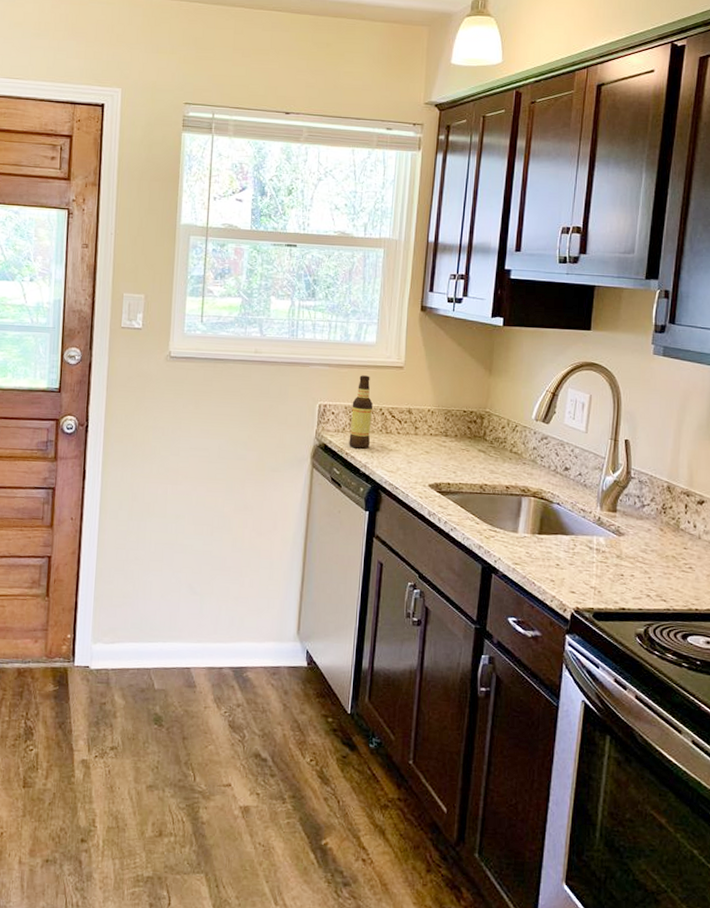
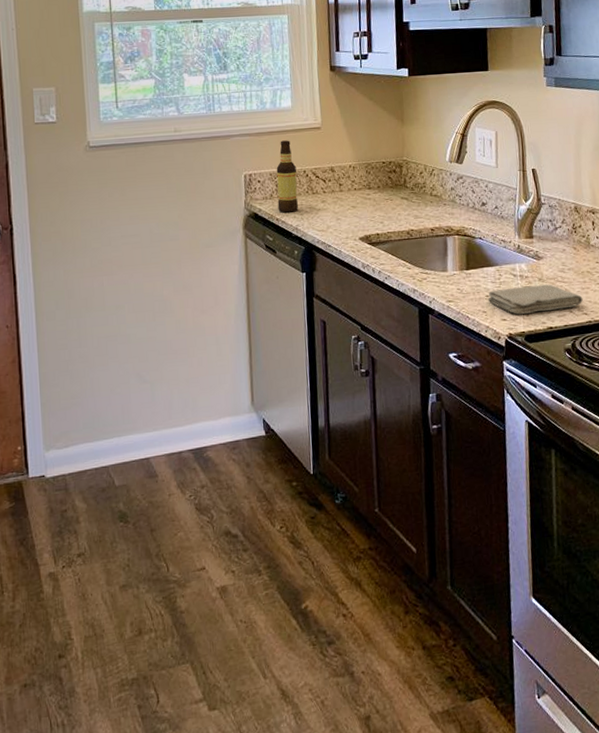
washcloth: none [558,560,663,592] -> present [488,284,583,315]

